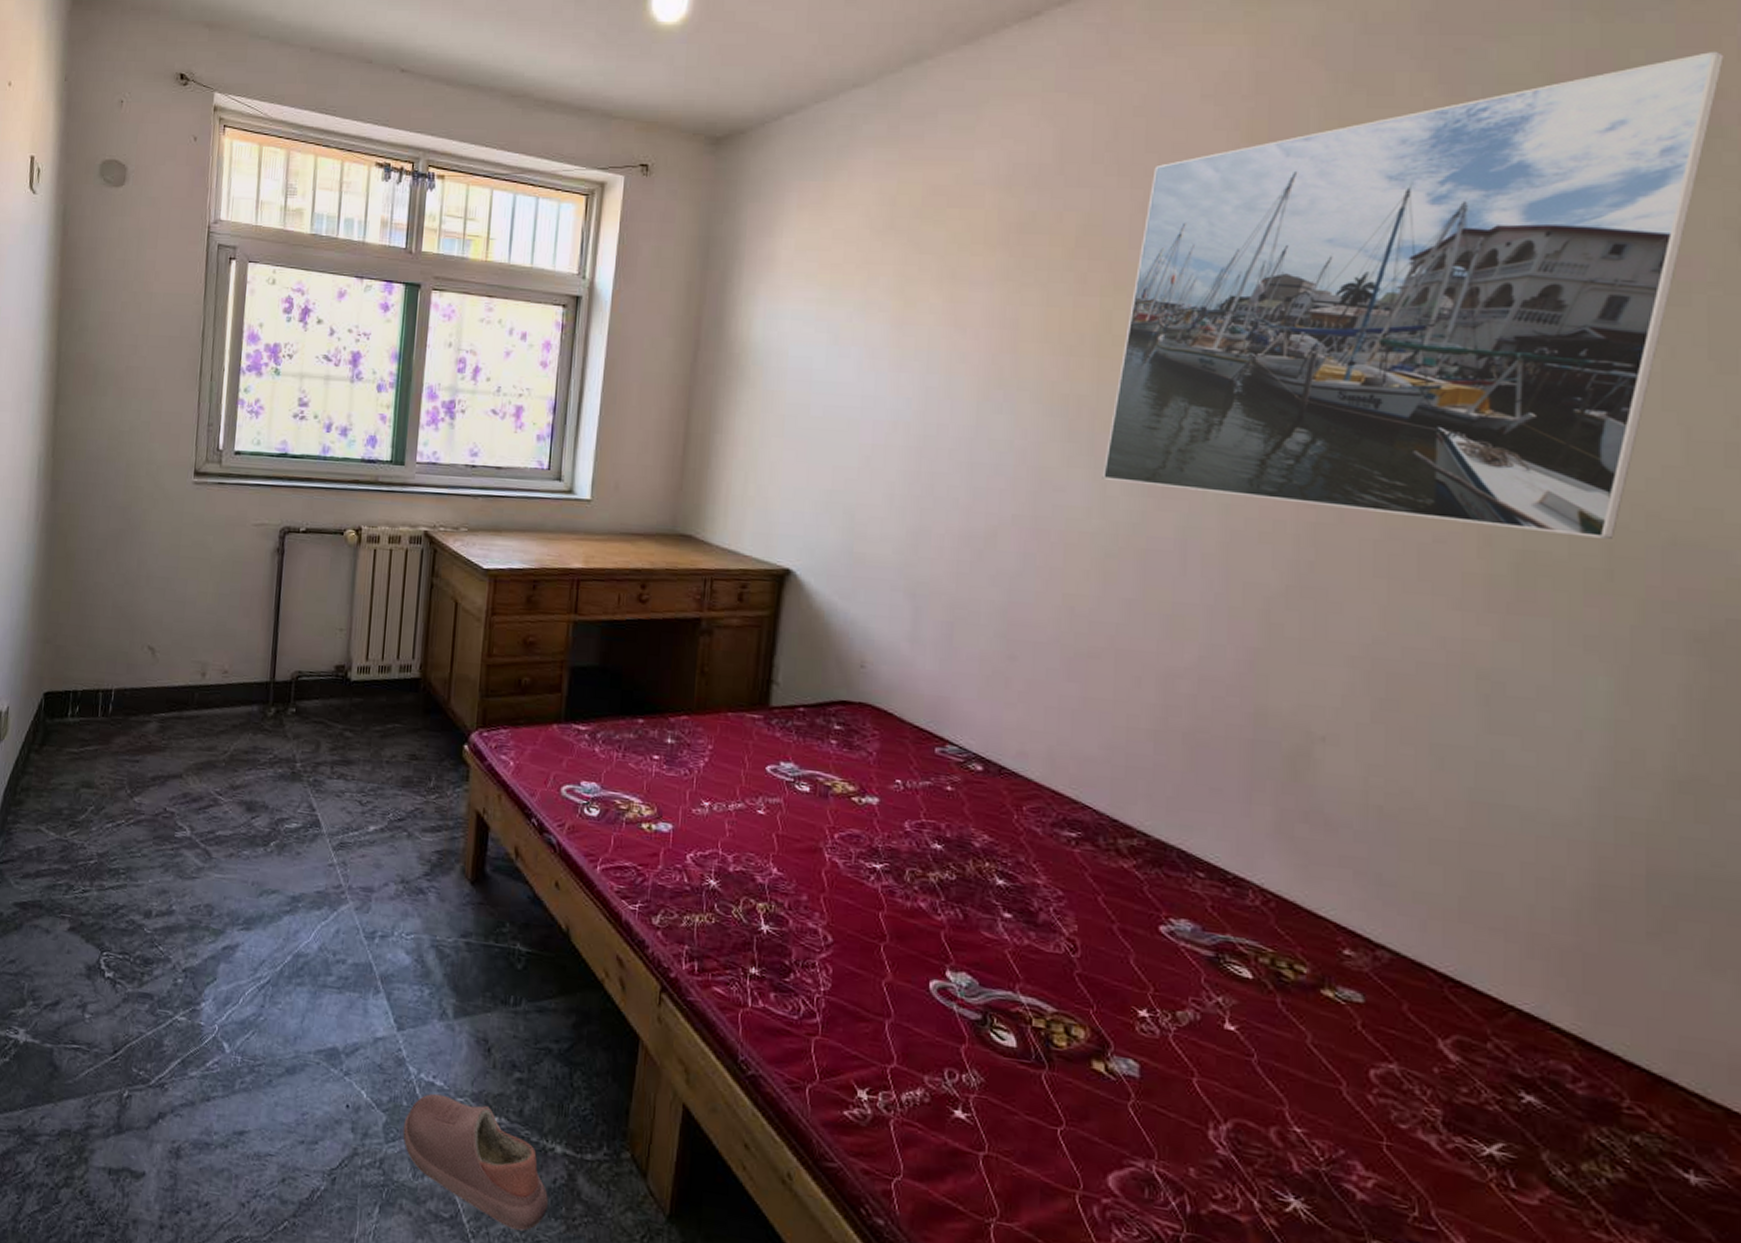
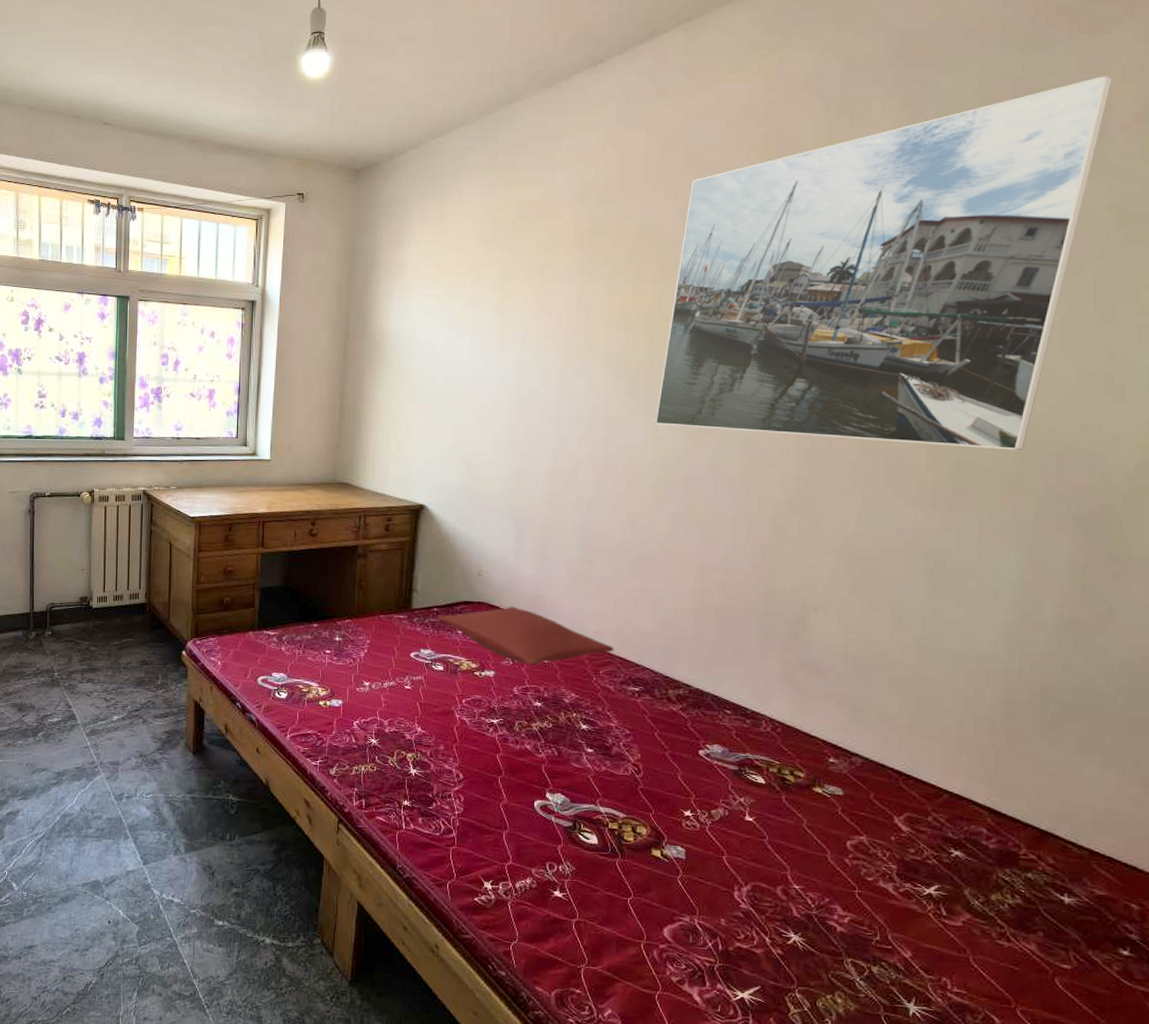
shoe: present [403,1093,549,1231] -> none [152,908,263,1000]
pillow: none [803,711,1043,795] -> present [437,606,614,667]

